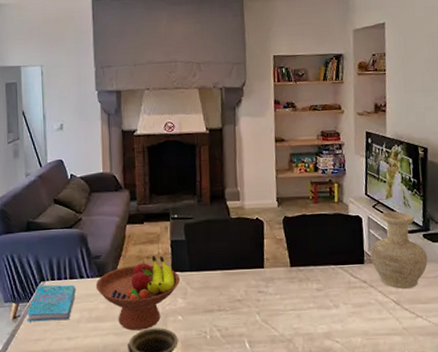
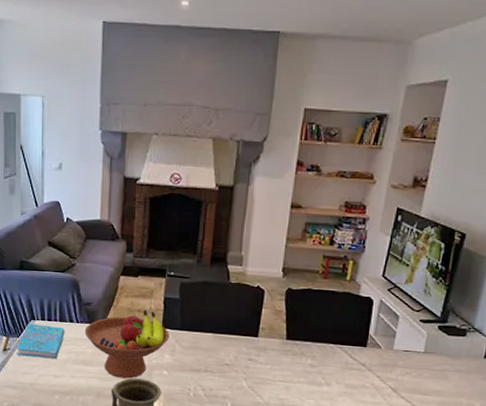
vase: present [370,211,428,290] -> none [374,296,439,379]

